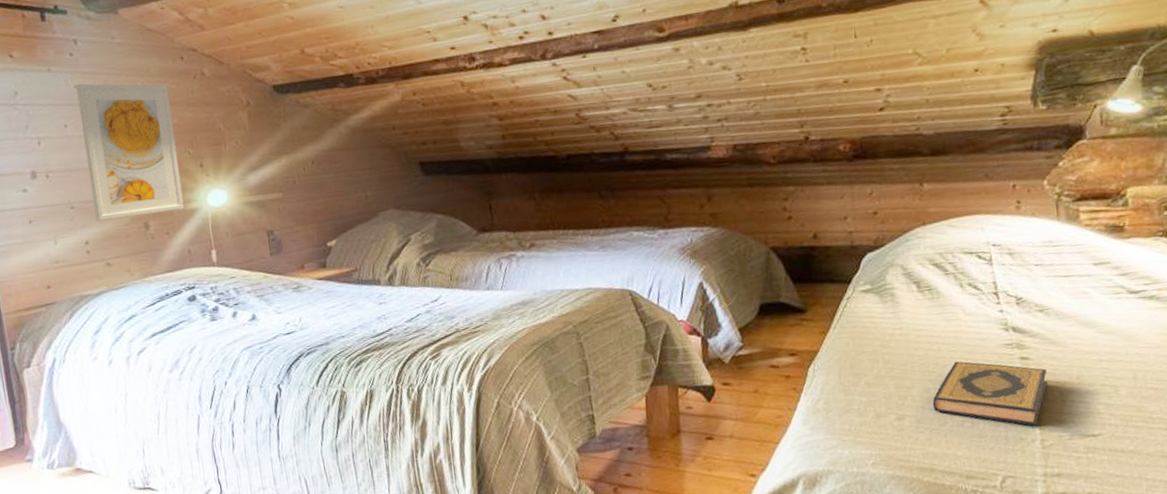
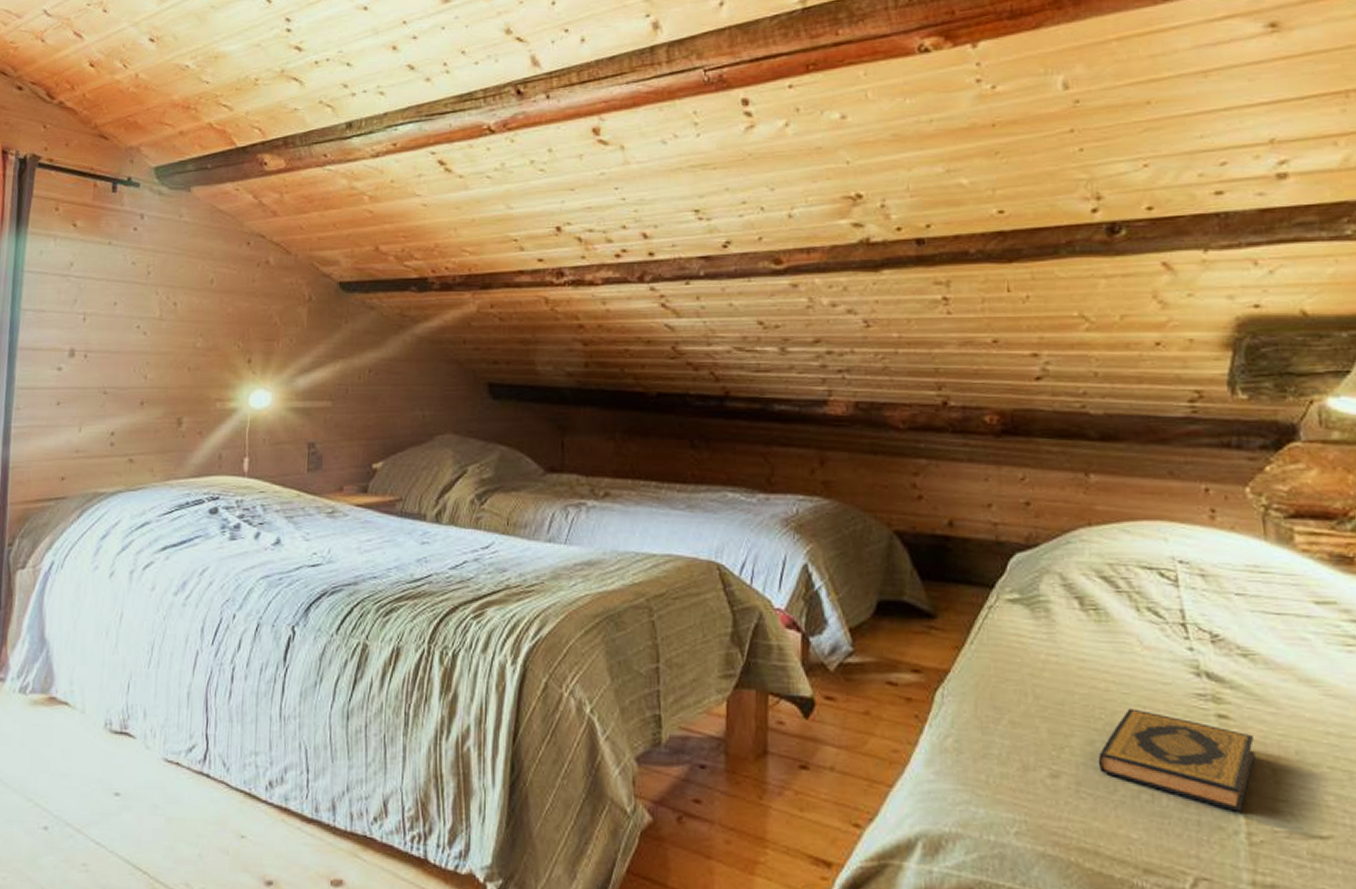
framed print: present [76,83,184,221] -> none [127,261,229,411]

